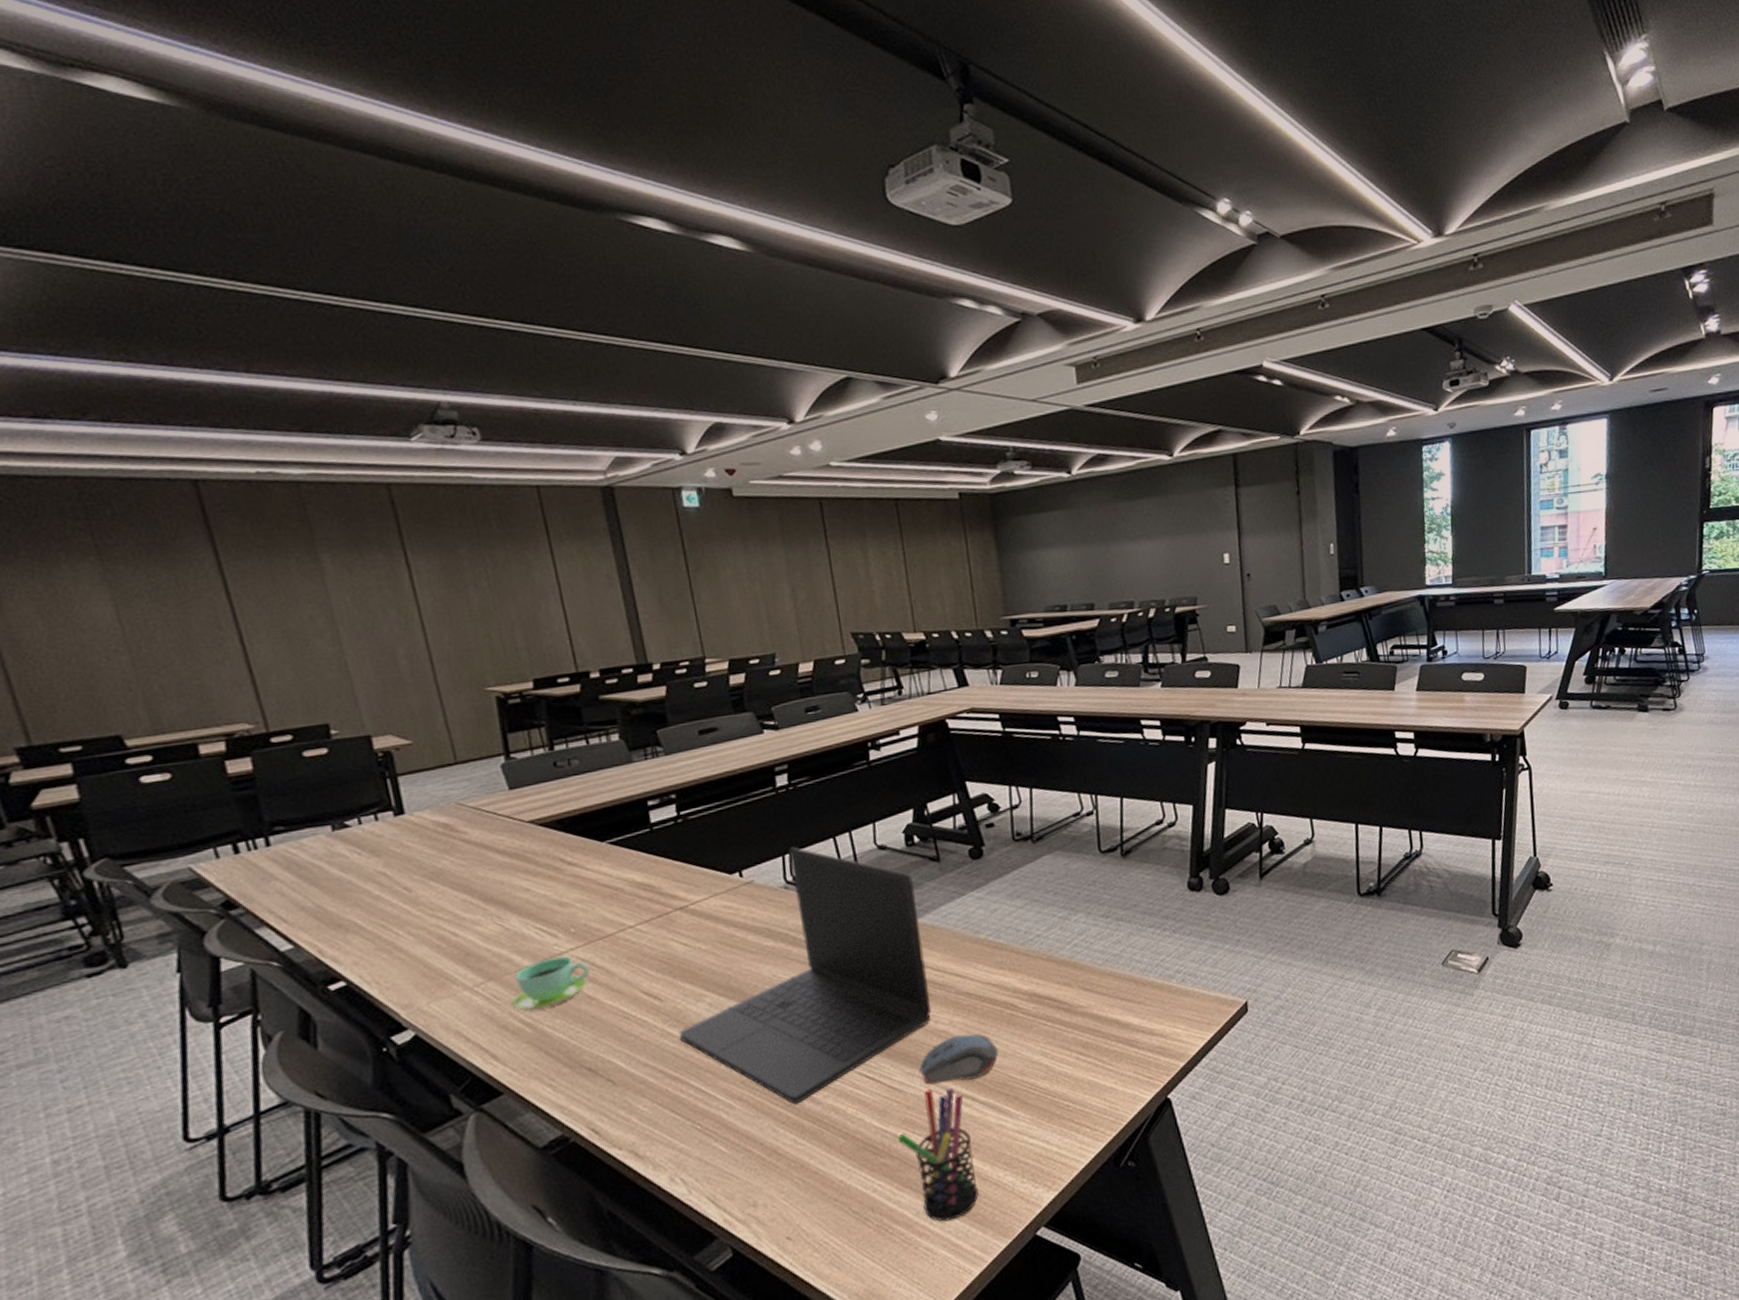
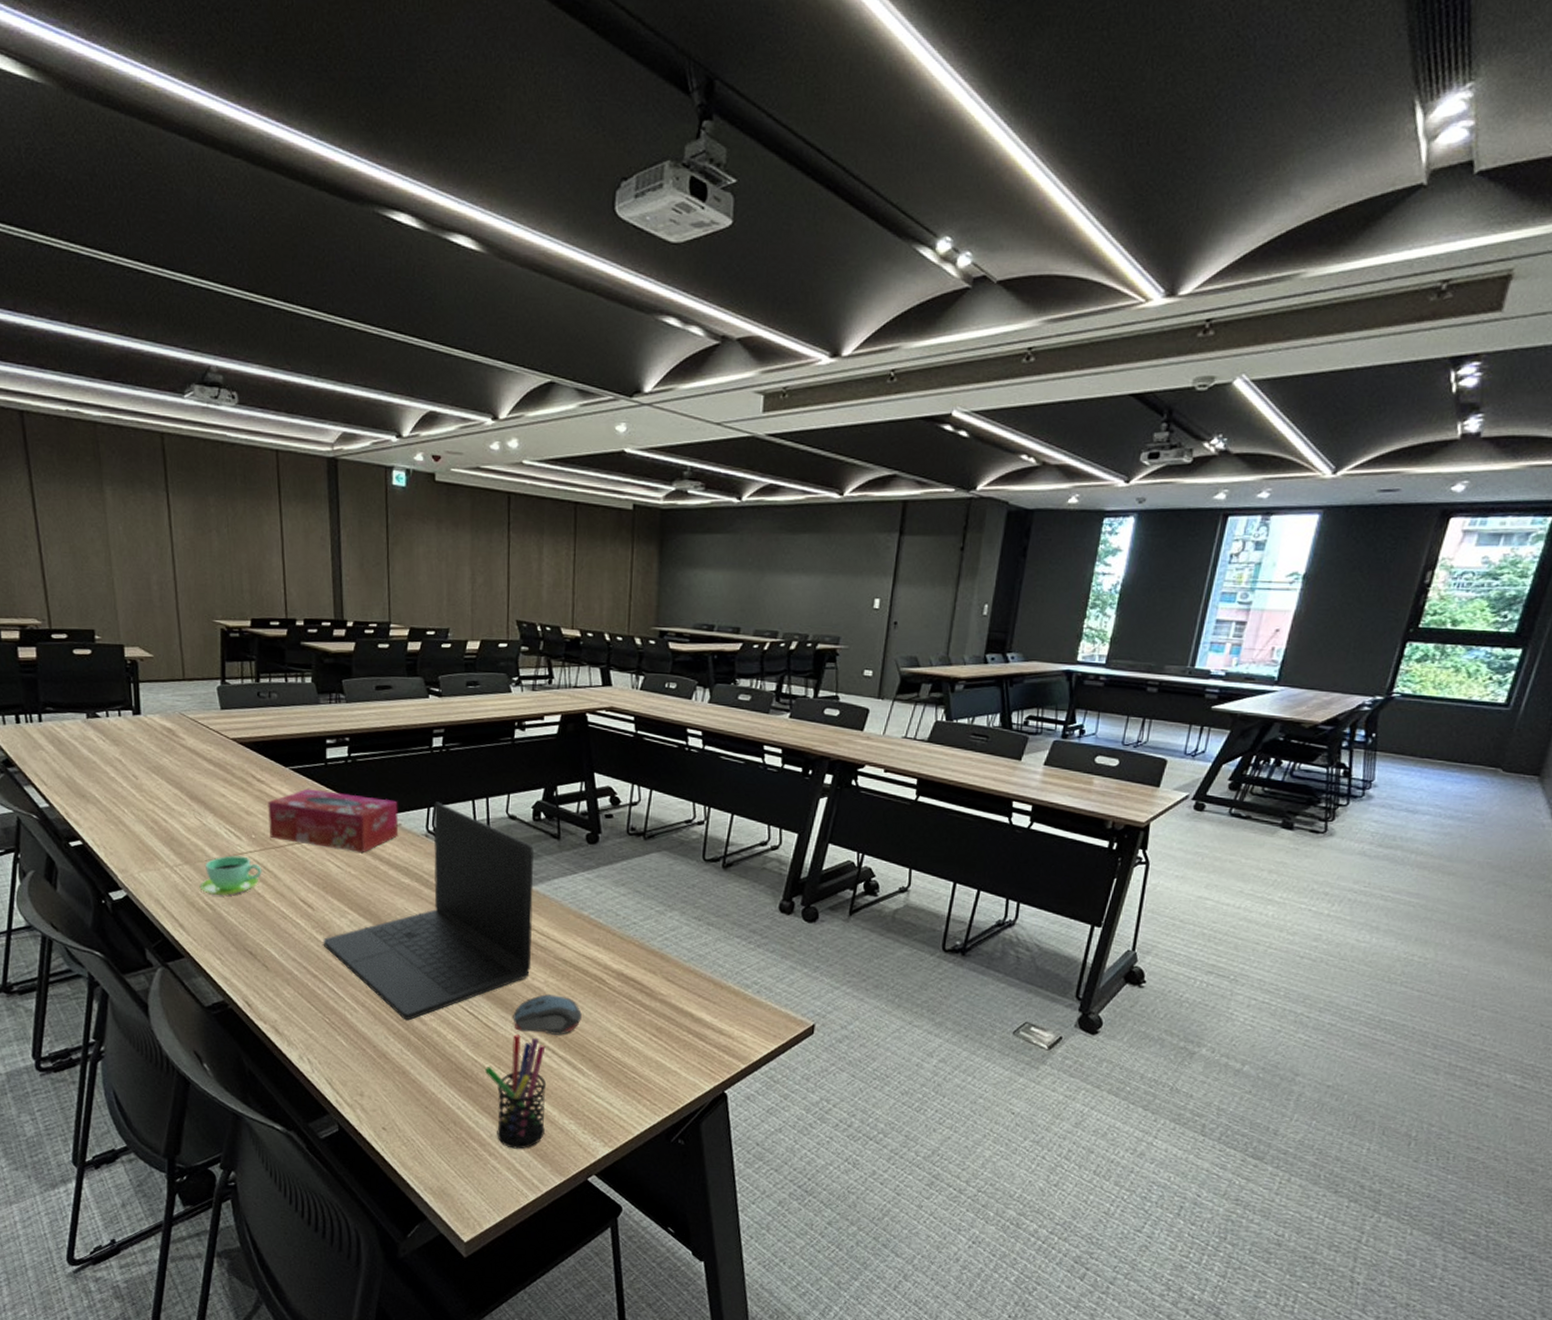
tissue box: none [585,855,753,928] -> present [268,788,399,853]

